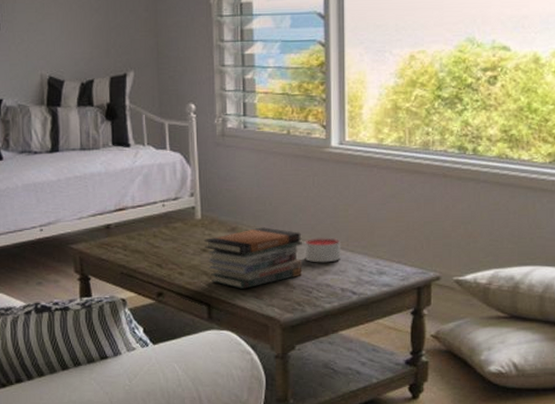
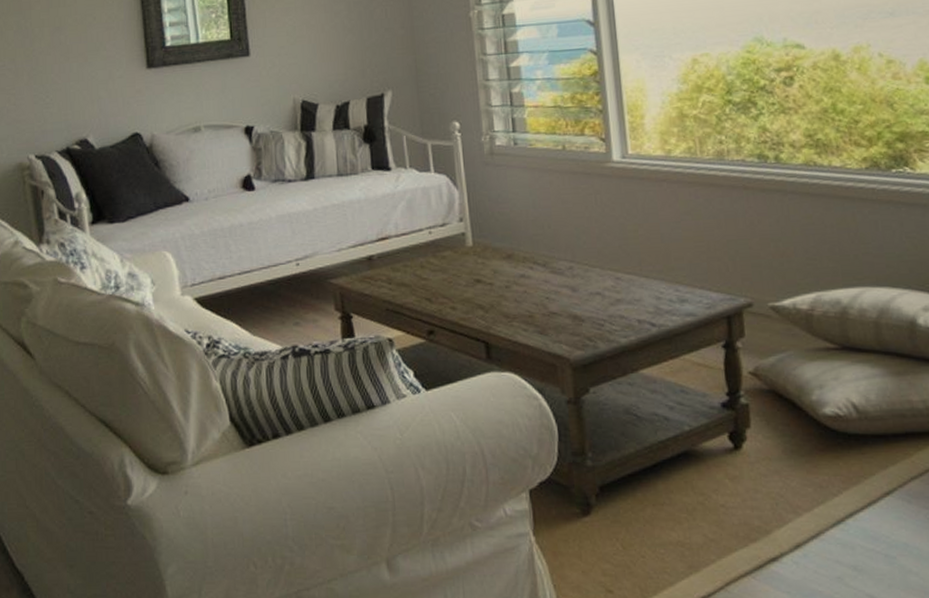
book stack: present [203,227,302,289] -> none [476,253,591,324]
candle: present [304,237,342,263] -> none [591,262,635,291]

